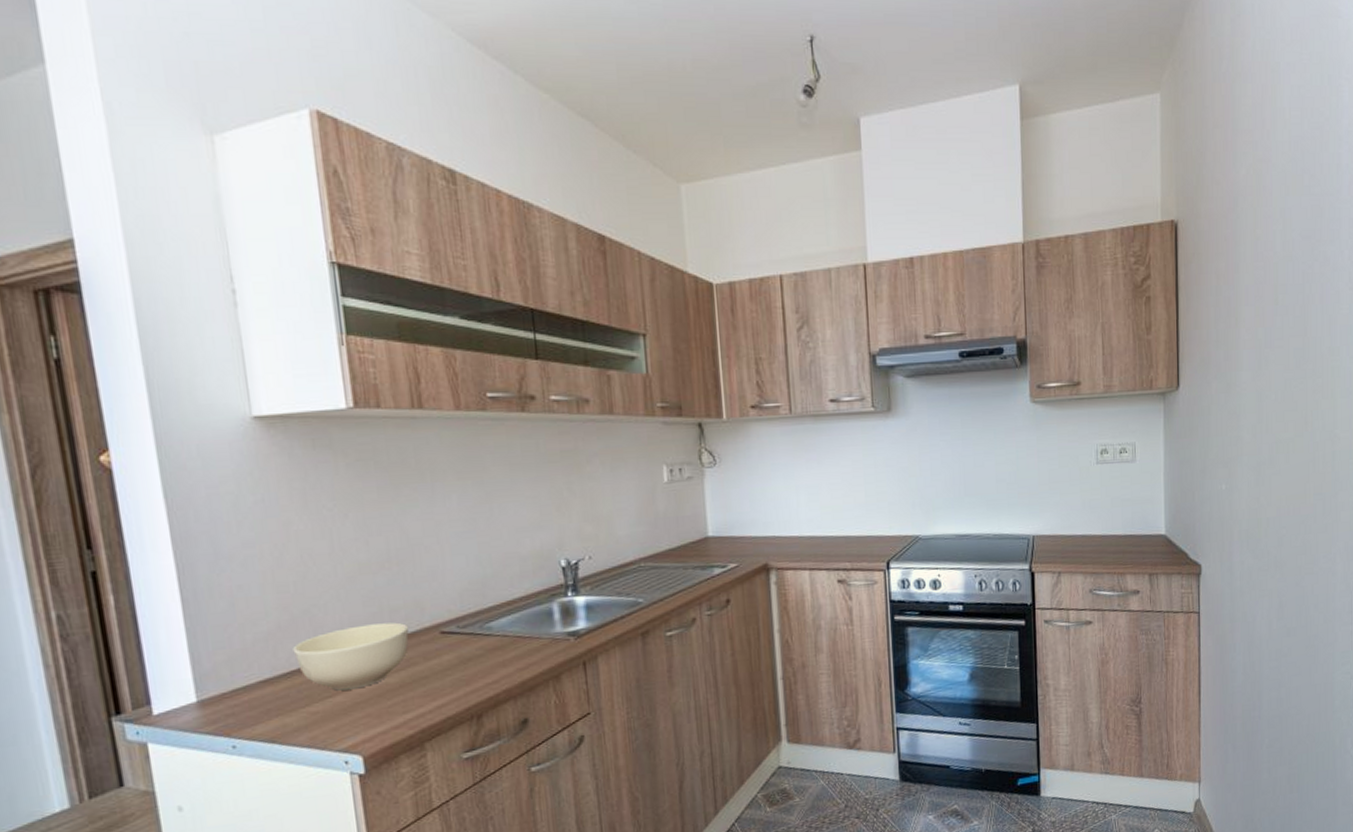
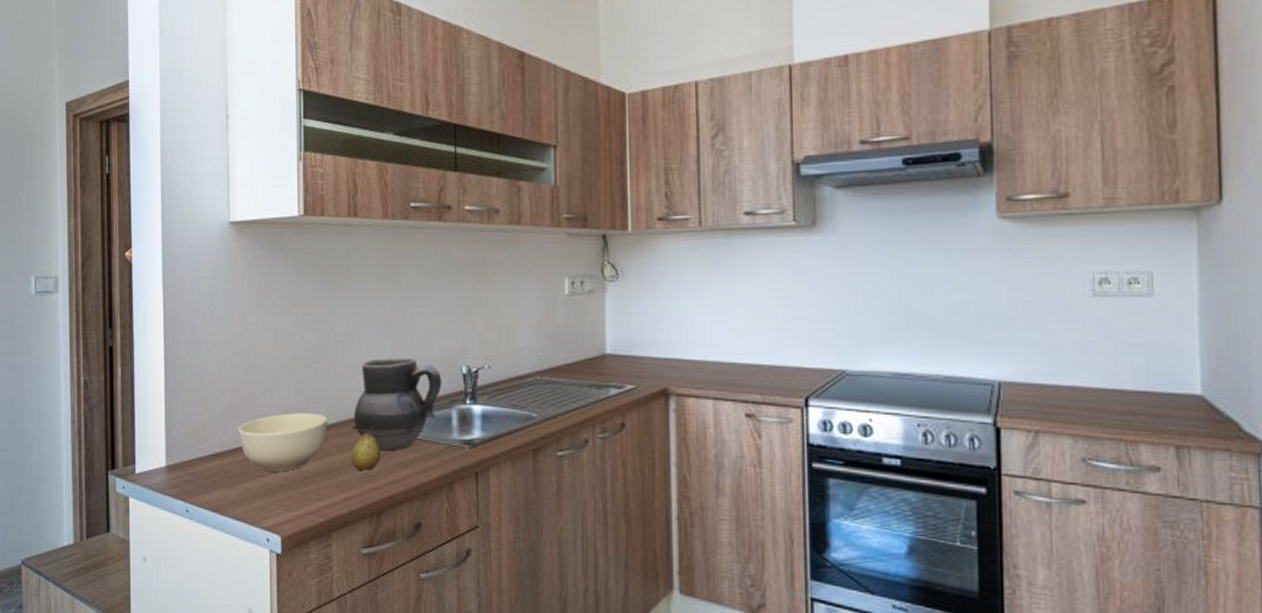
ceramic jug: none [439,555,540,652] -> present [353,358,442,450]
fruit: none [440,630,476,675] -> present [351,427,381,470]

